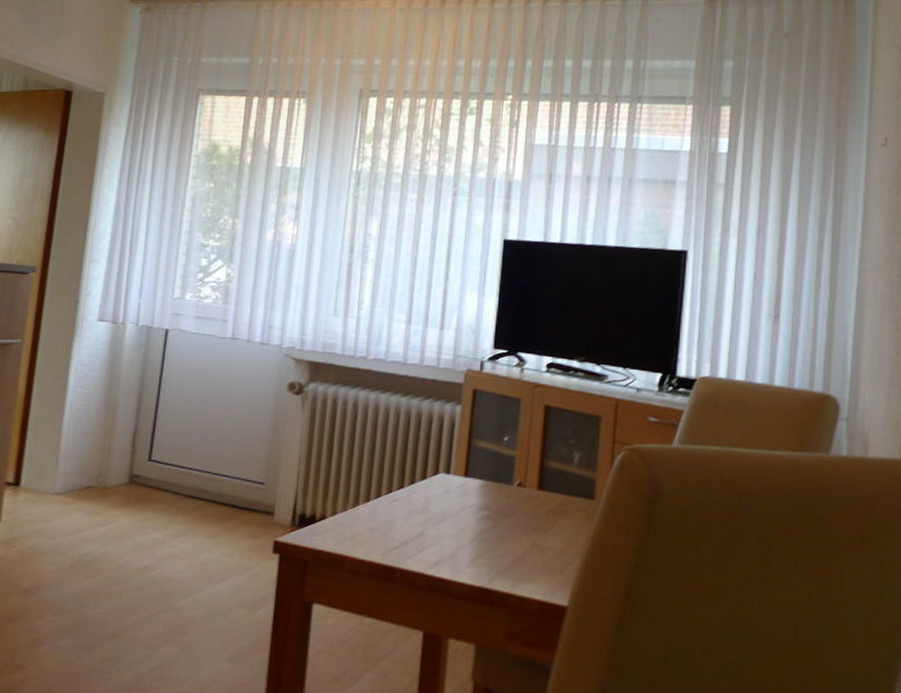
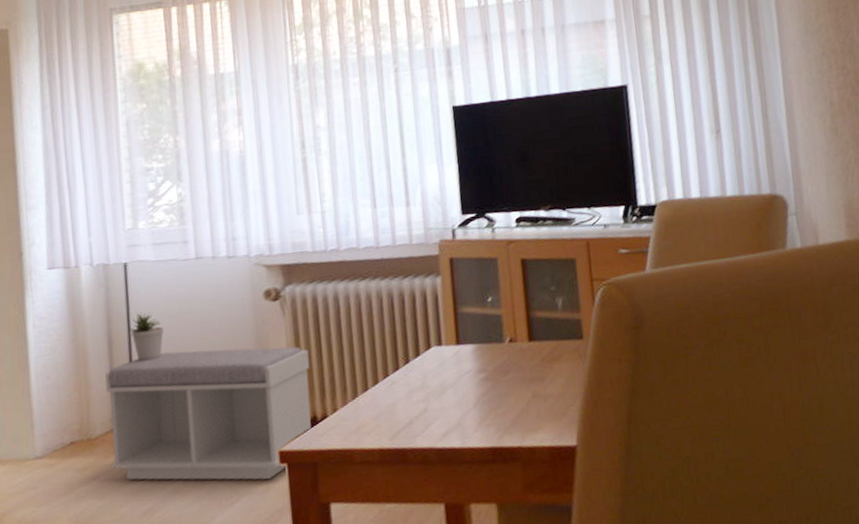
bench: none [118,421,320,566] -> present [105,347,311,480]
potted plant: none [158,378,190,426] -> present [128,311,164,361]

